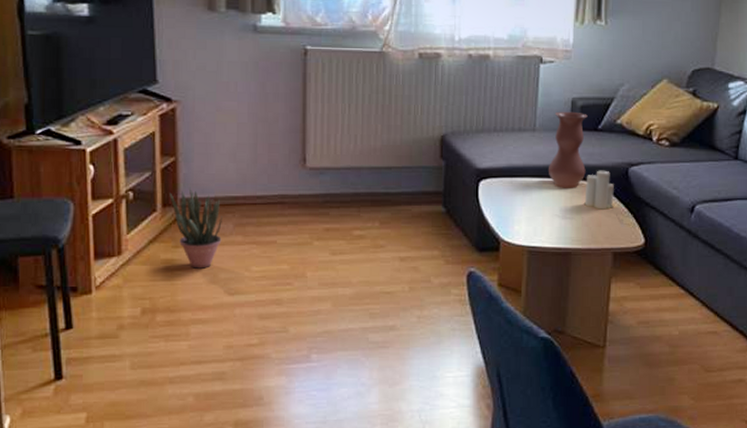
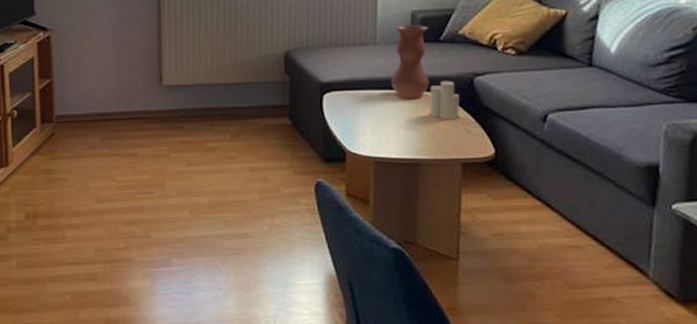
potted plant: present [169,187,222,269] -> none [47,105,91,178]

